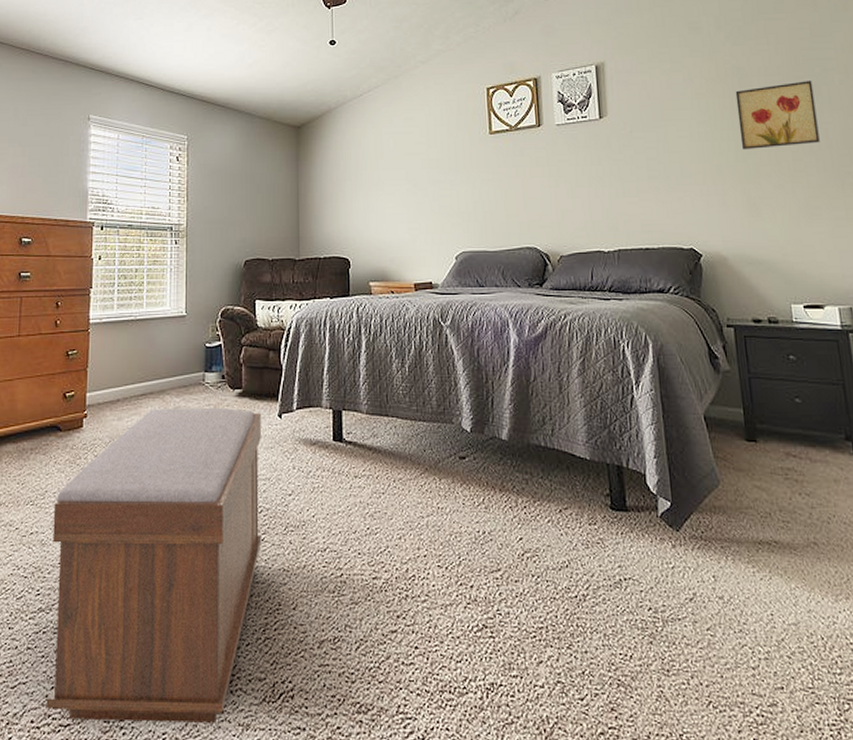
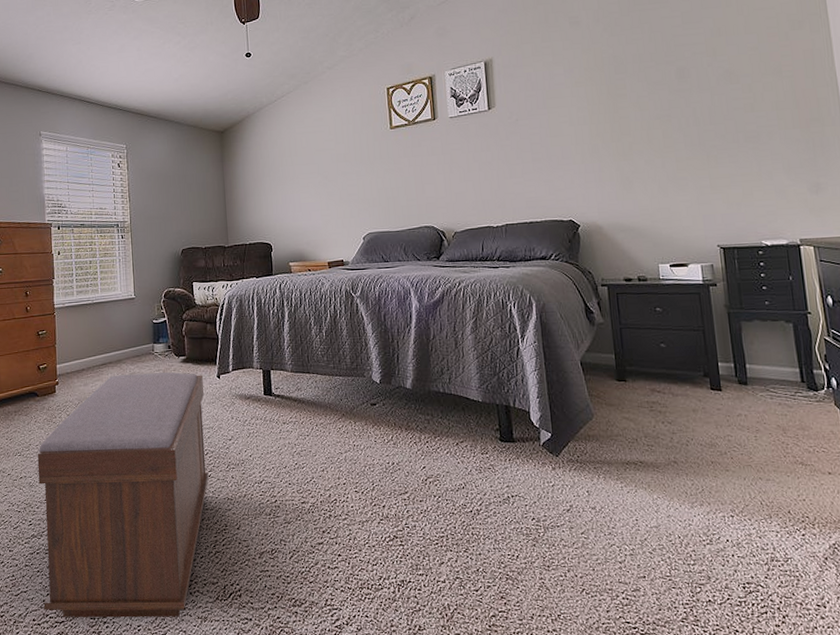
wall art: present [735,81,820,150] -> none [611,64,688,131]

